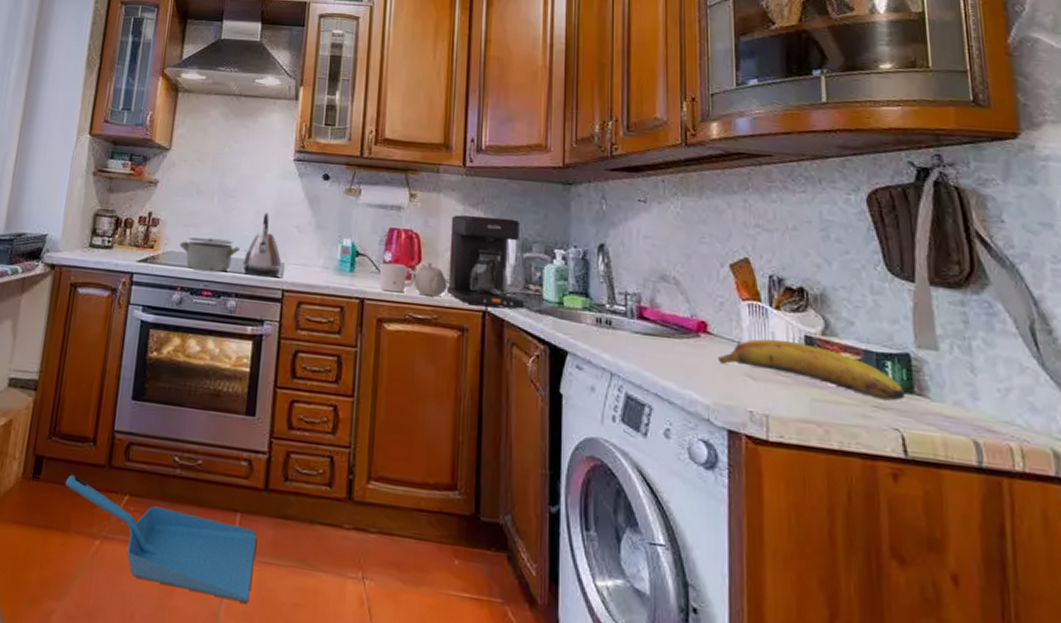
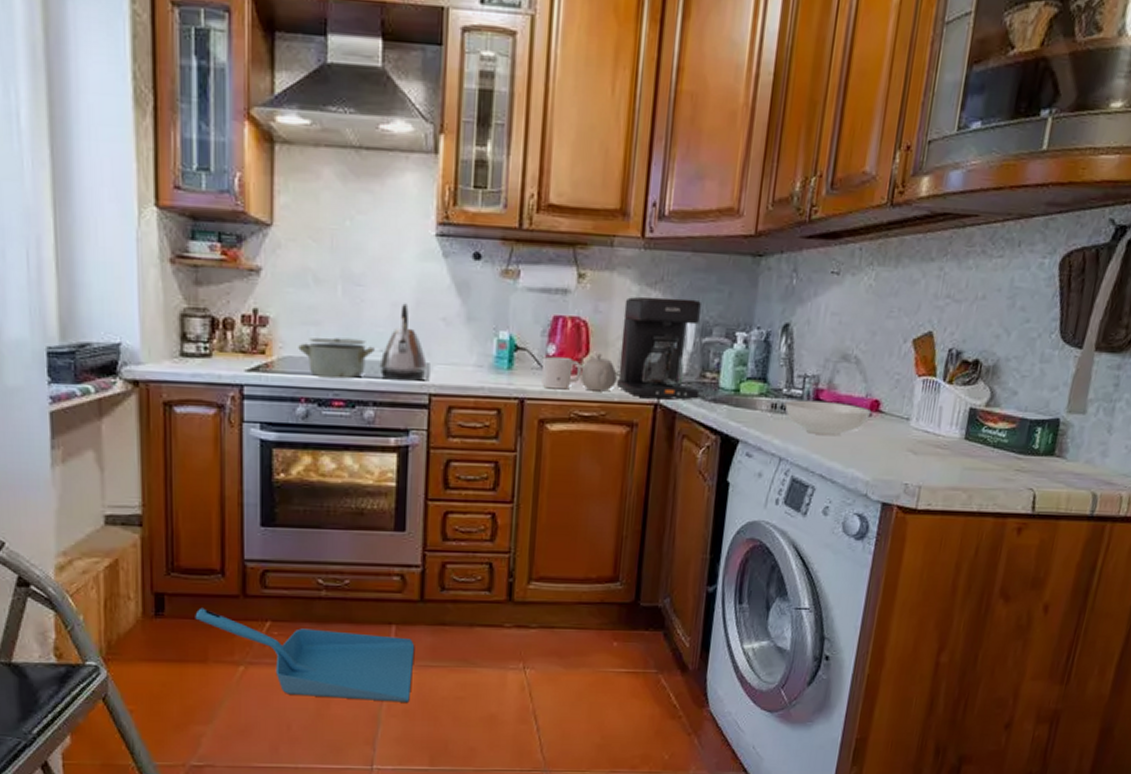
bowl: none [608,315,700,355] -> present [783,399,872,437]
fruit: present [718,339,905,401] -> none [885,413,1047,464]

